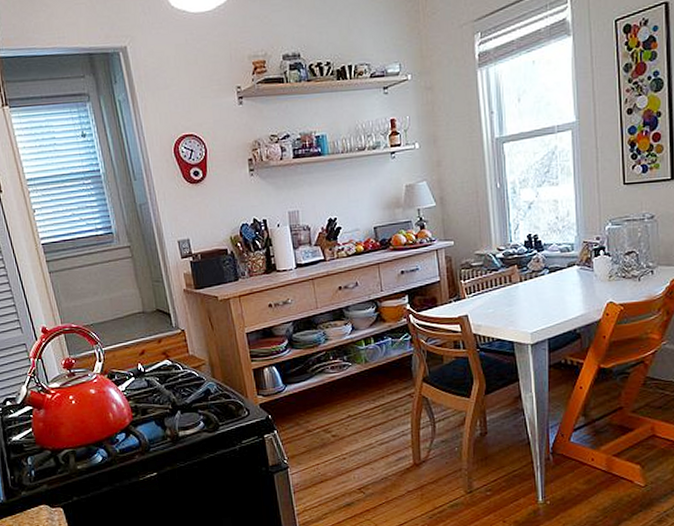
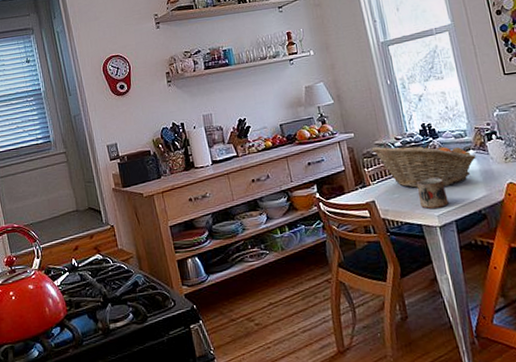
fruit basket: none [471,254,579,303] -> present [371,142,476,188]
mug: none [513,294,544,326] -> present [416,178,449,209]

